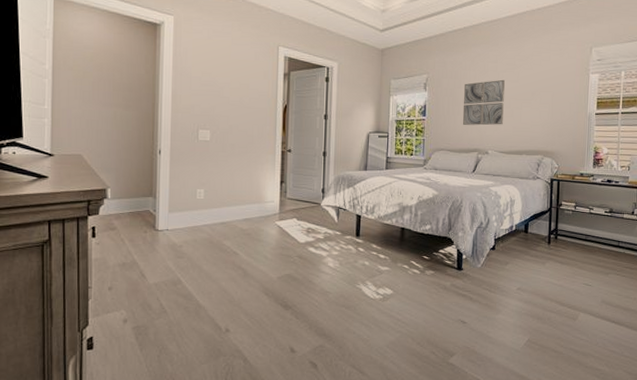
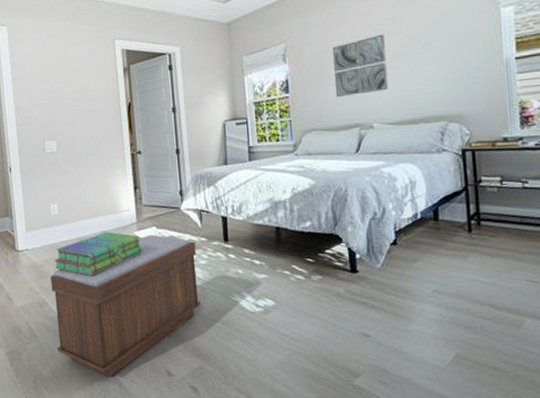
bench: none [186,225,330,353] -> present [50,234,201,378]
stack of books: none [193,219,283,258] -> present [53,232,144,276]

